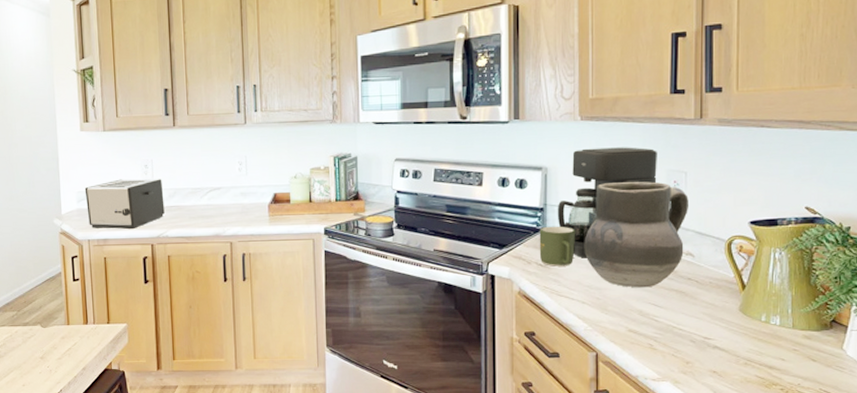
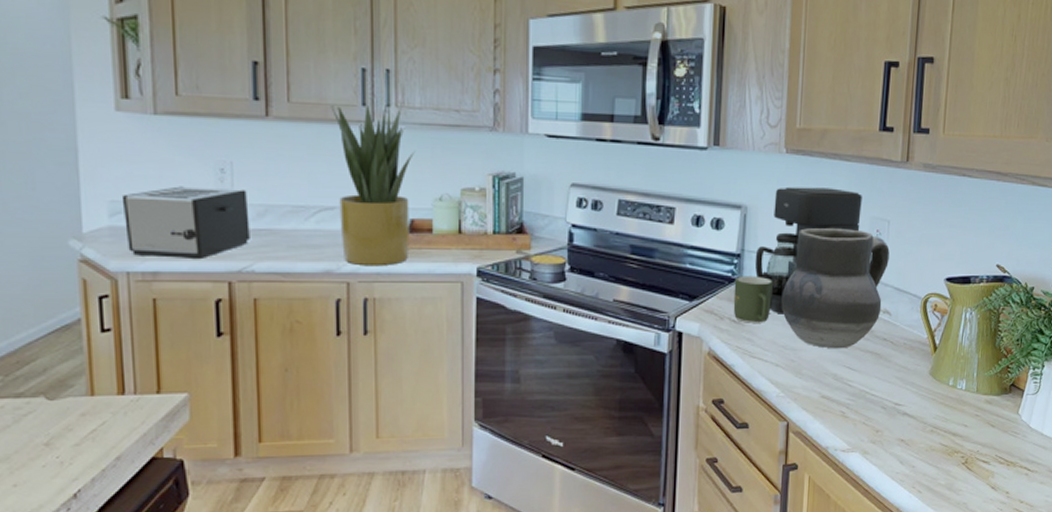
planter: none [216,107,276,230] -> present [330,100,416,267]

